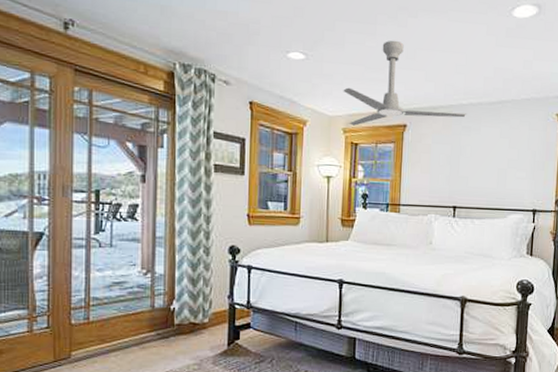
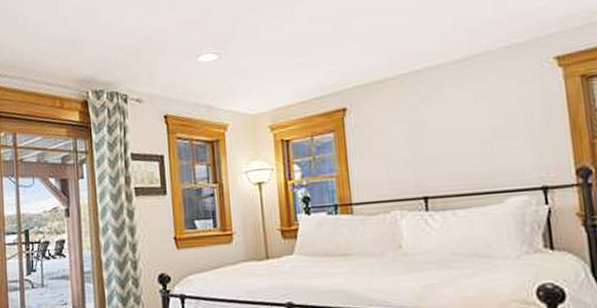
ceiling fan: present [343,40,467,126] -> none [264,15,424,121]

